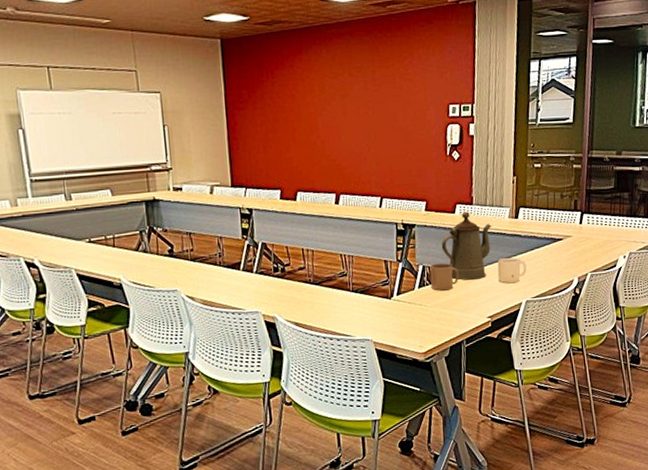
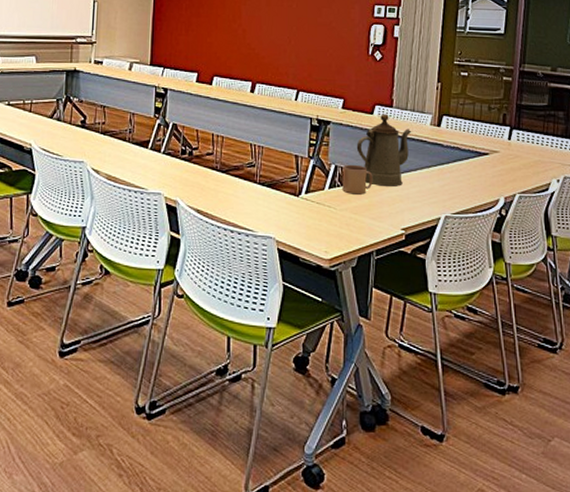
mug: present [497,258,527,284] -> none [415,167,447,196]

